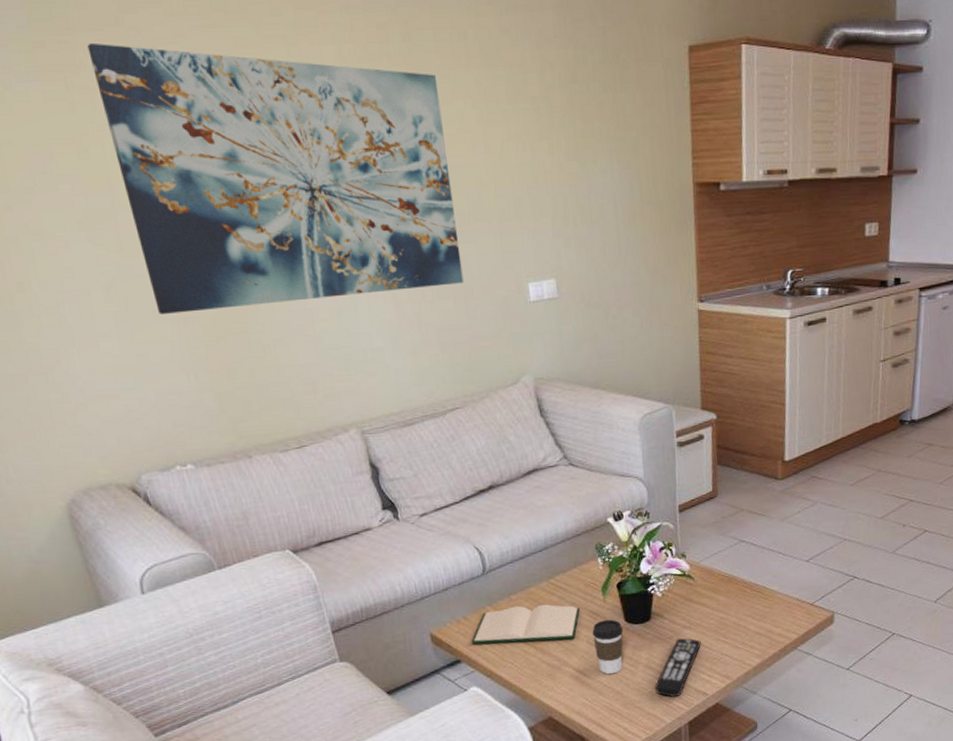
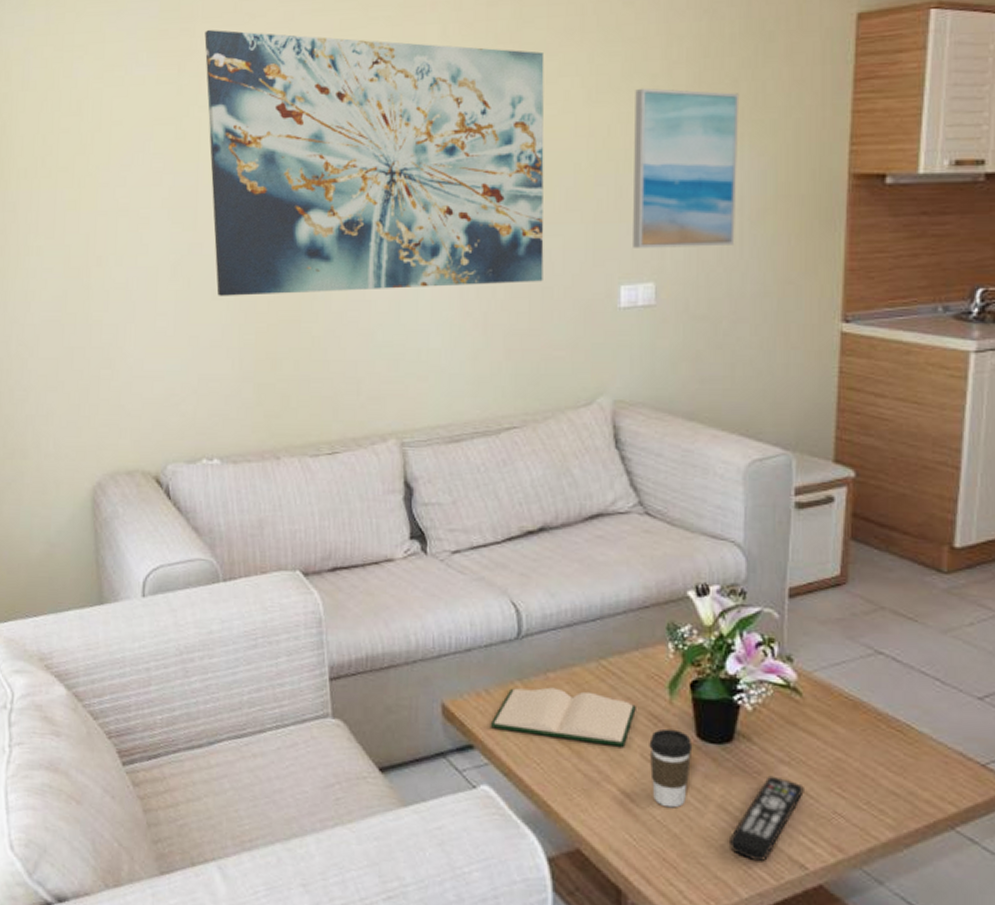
wall art: none [520,109,614,251] -> present [633,88,740,248]

